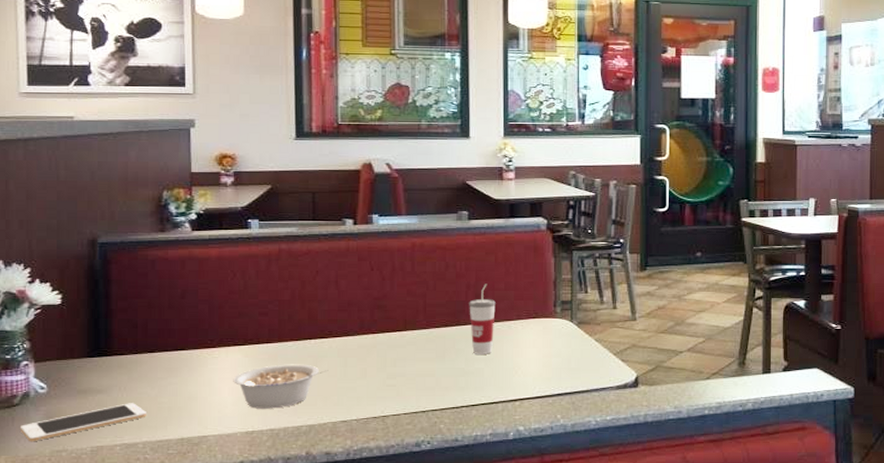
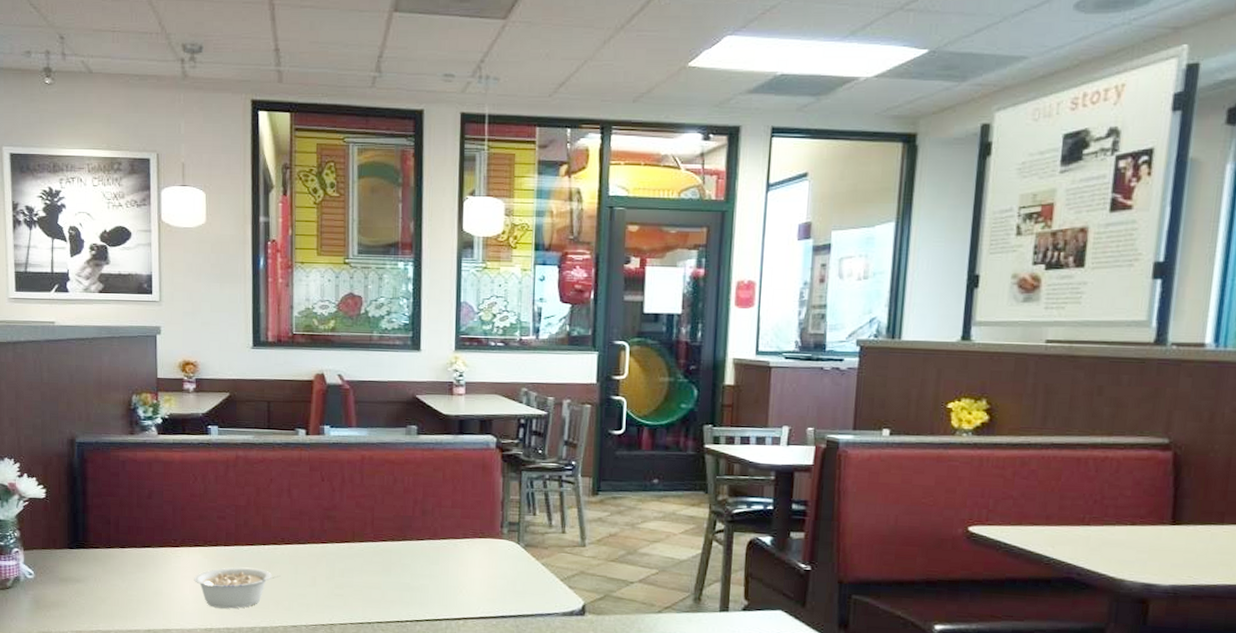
cell phone: present [19,403,146,442] -> none [12,593,118,622]
cup: present [469,284,496,354] -> none [416,500,442,571]

